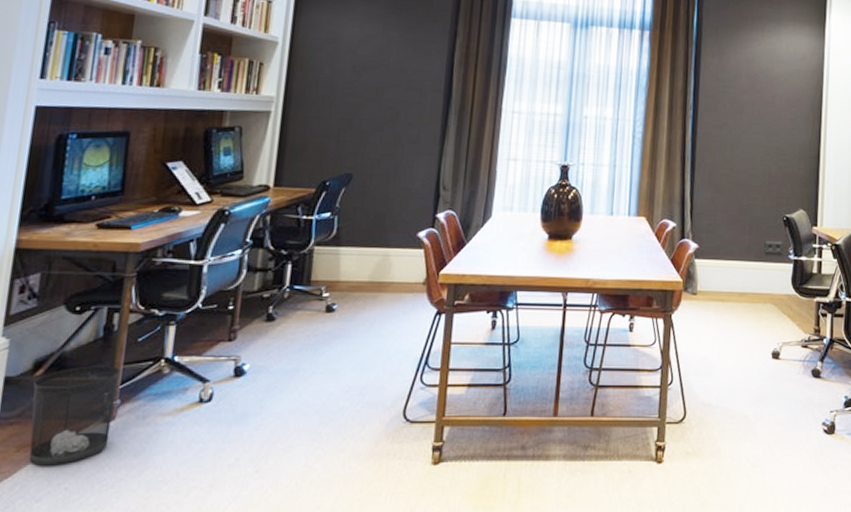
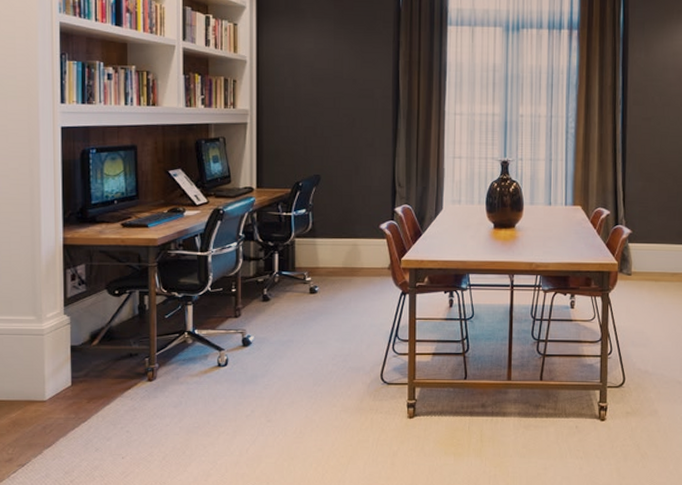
waste bin: present [29,366,121,466] -> none [93,337,155,414]

